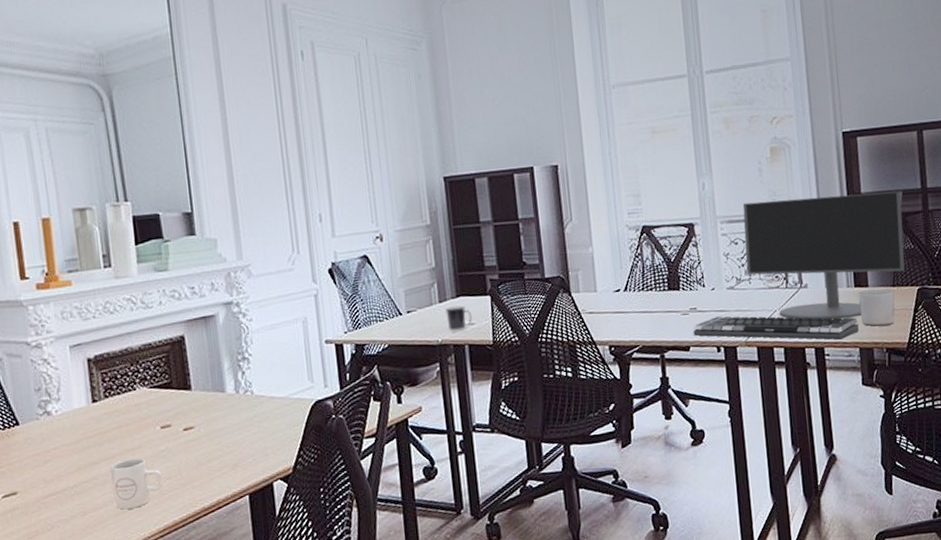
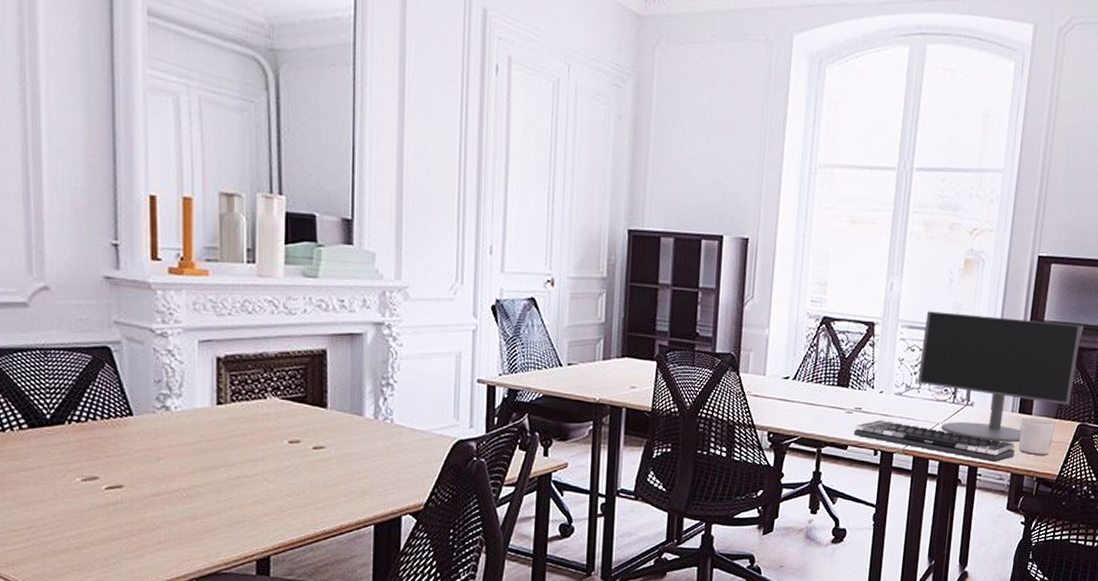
mug: present [111,457,164,510] -> none [227,469,285,521]
mug: present [445,305,472,332] -> none [608,366,634,393]

